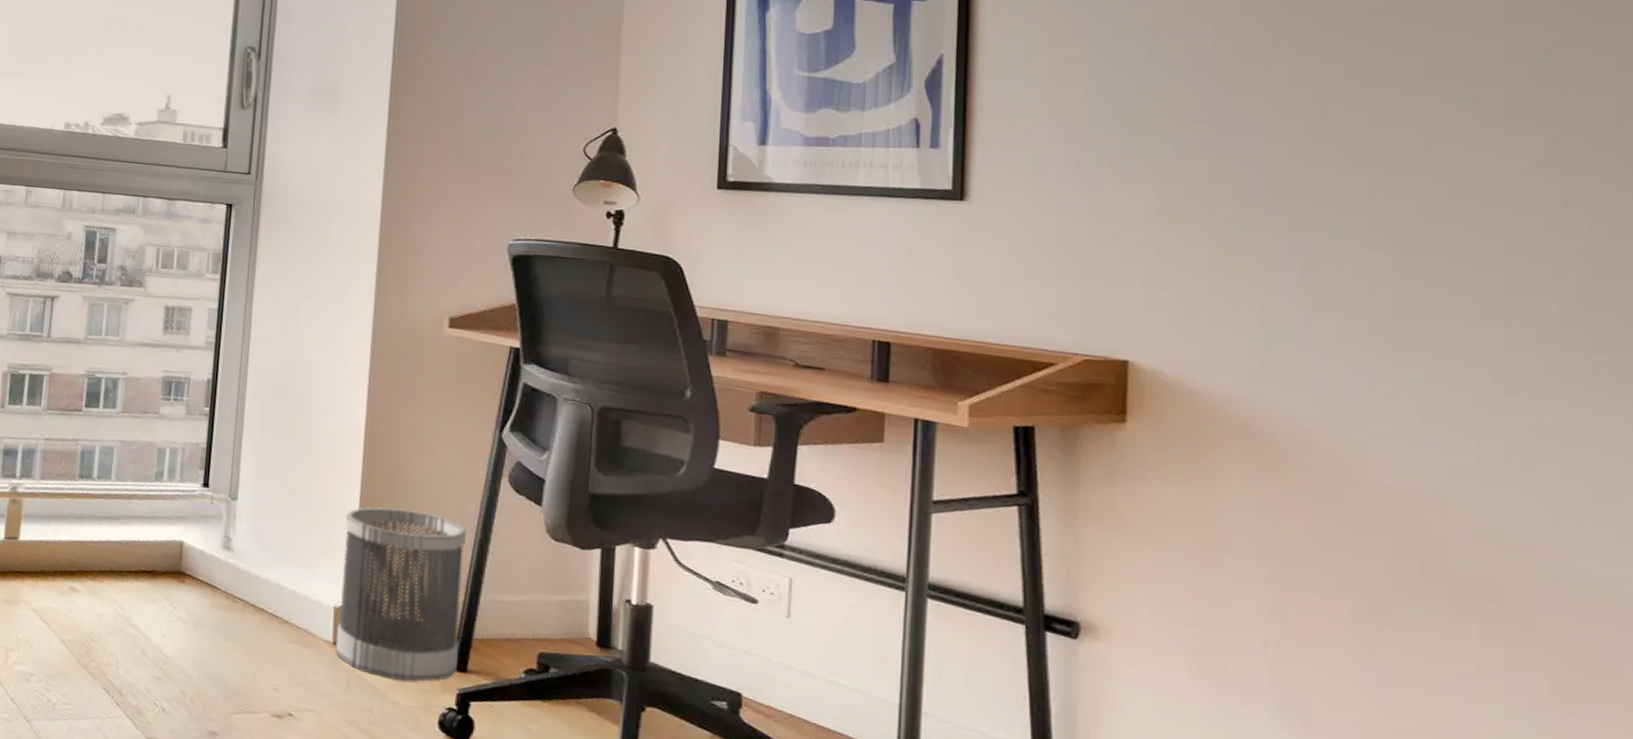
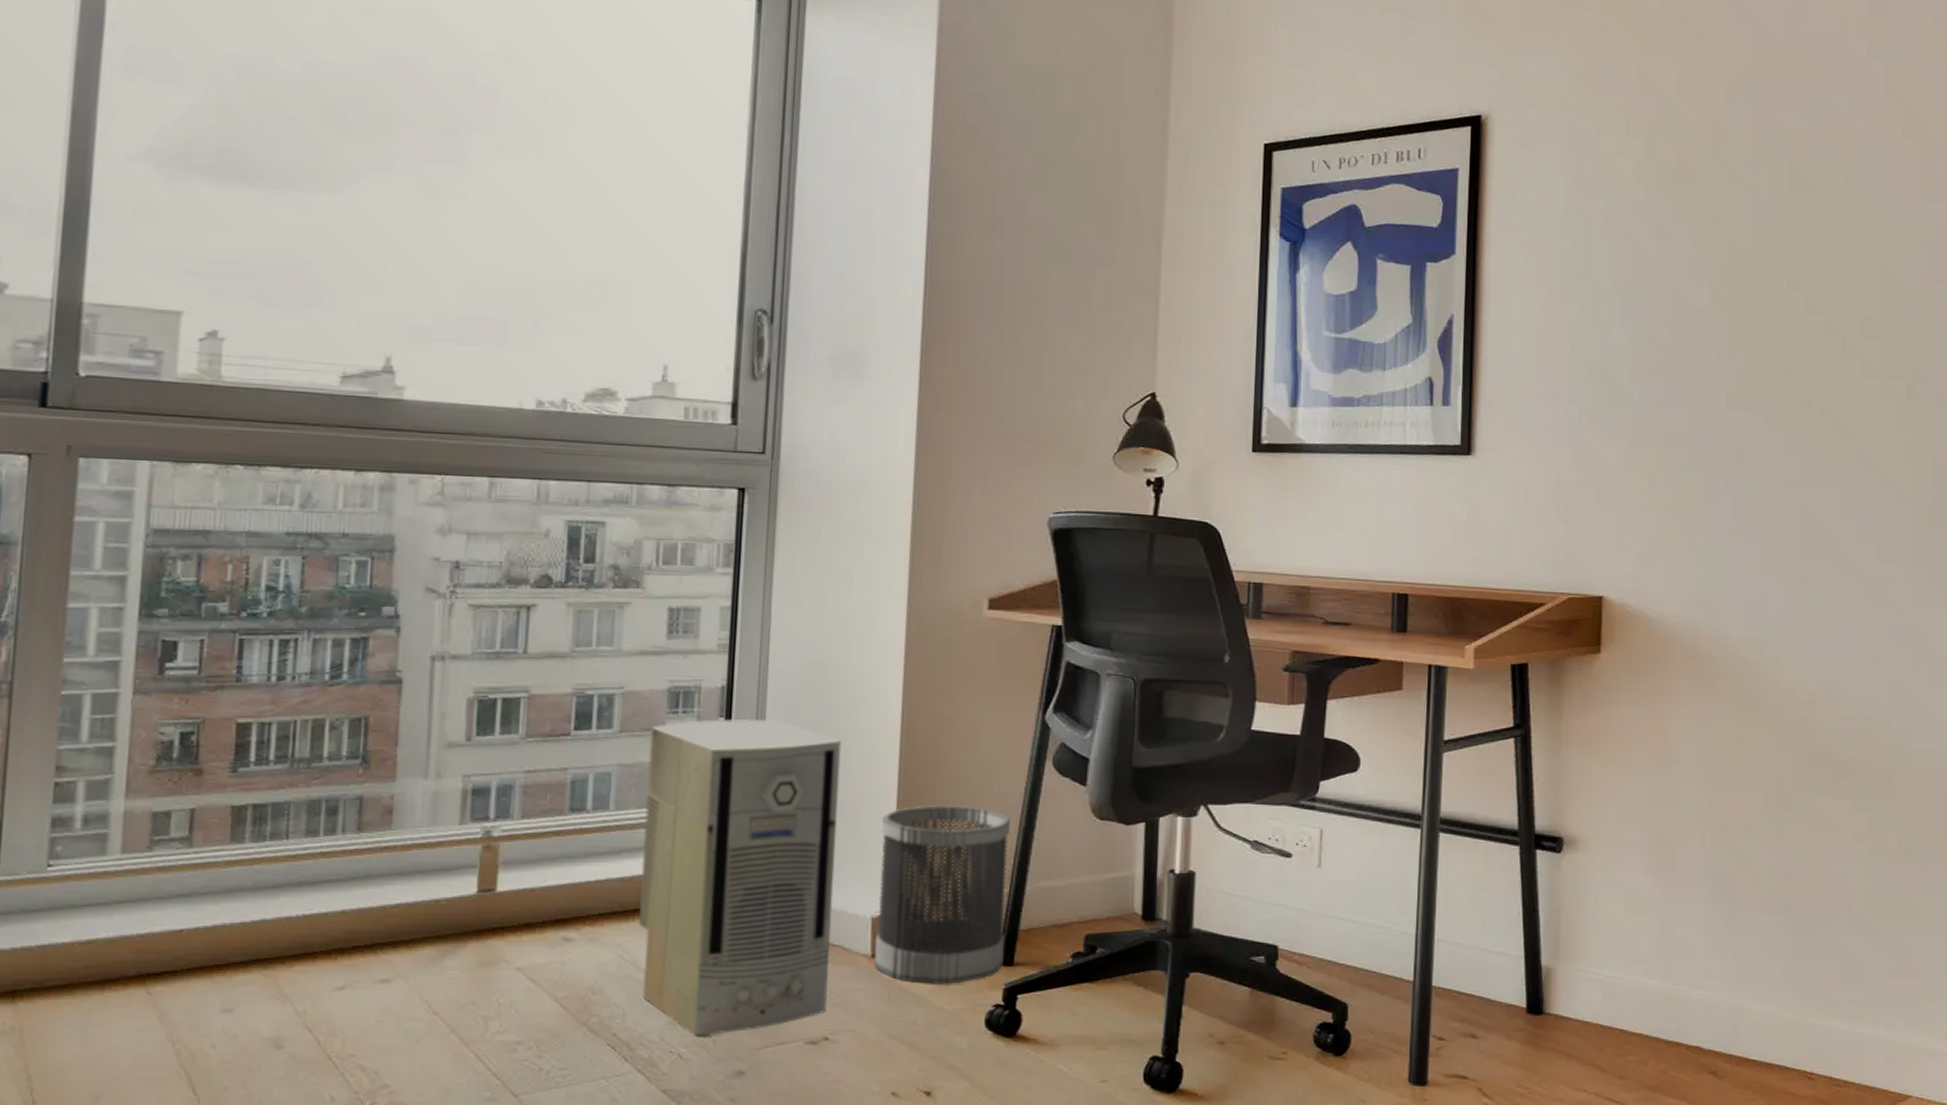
air purifier: none [131,408,311,696] -> present [638,718,842,1037]

